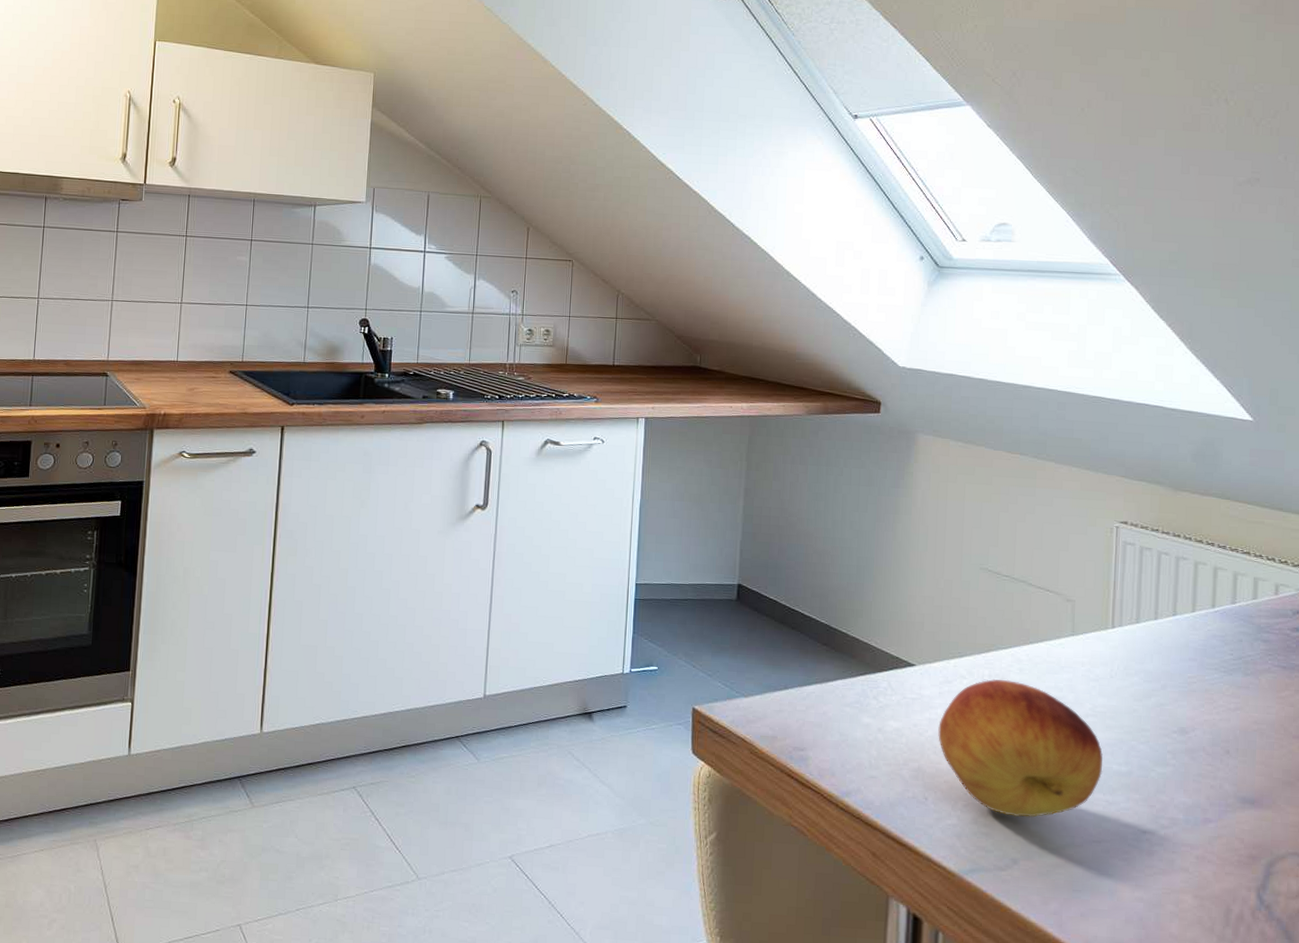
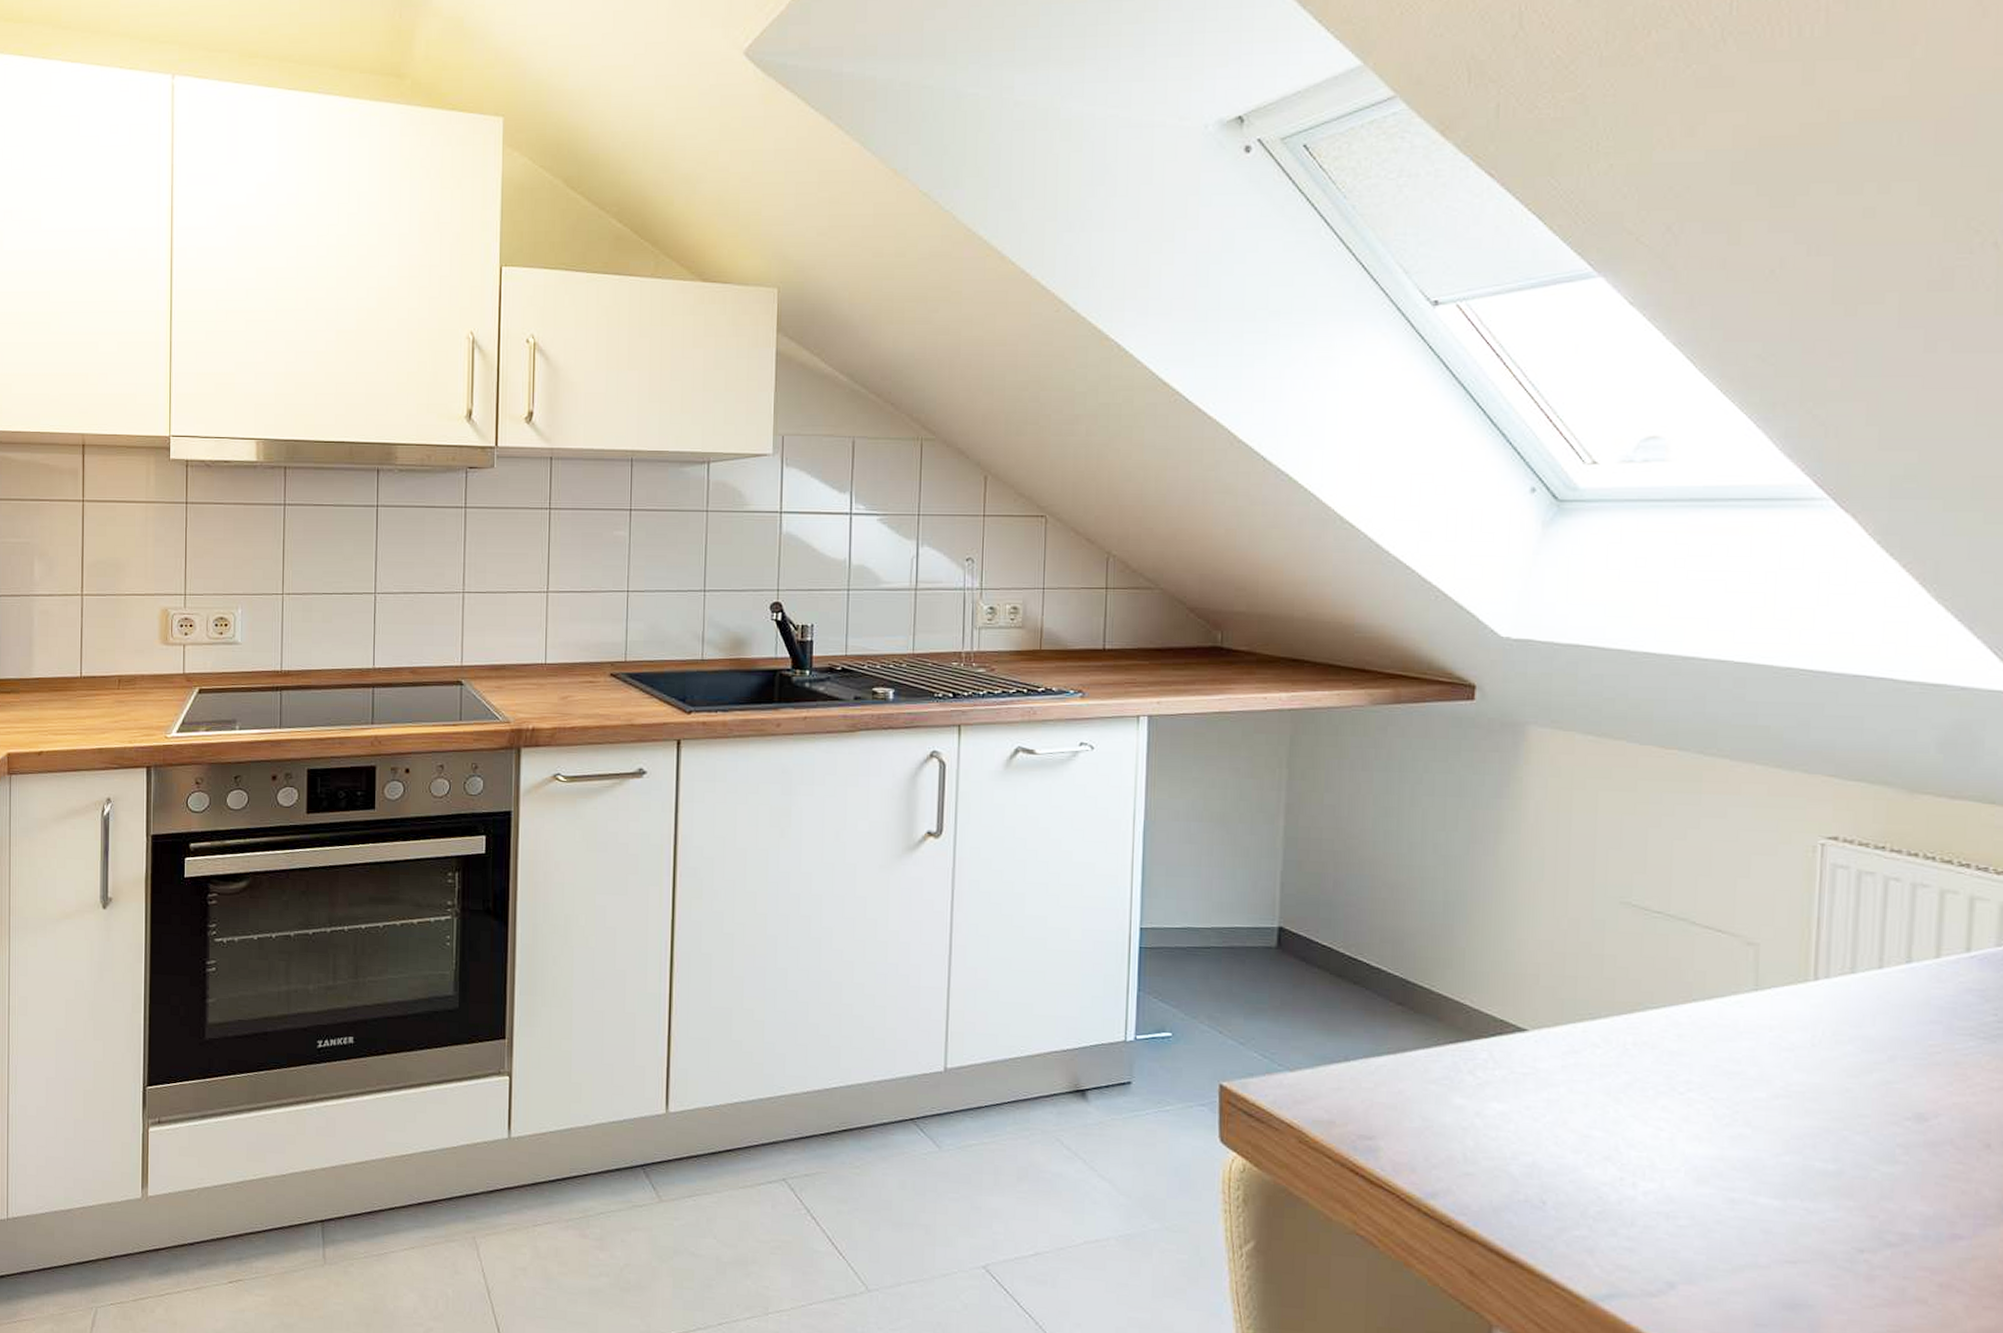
fruit: present [938,679,1103,818] -> none [1560,1048,1800,1229]

